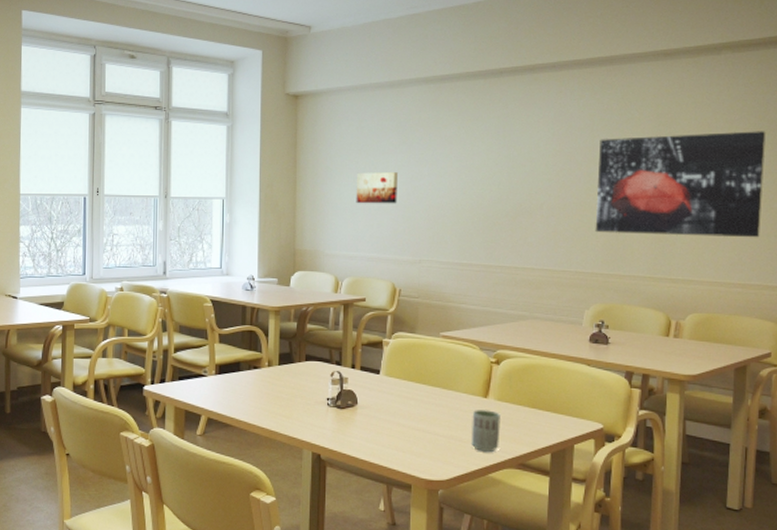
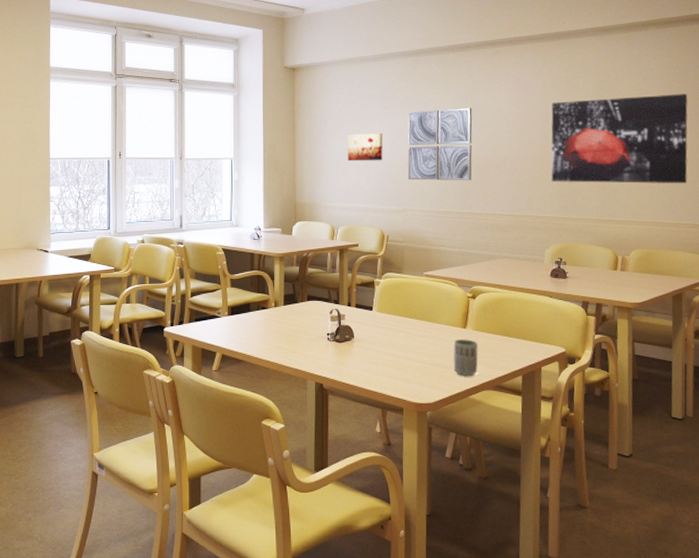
wall art: none [426,144,504,229] -> present [407,108,473,181]

